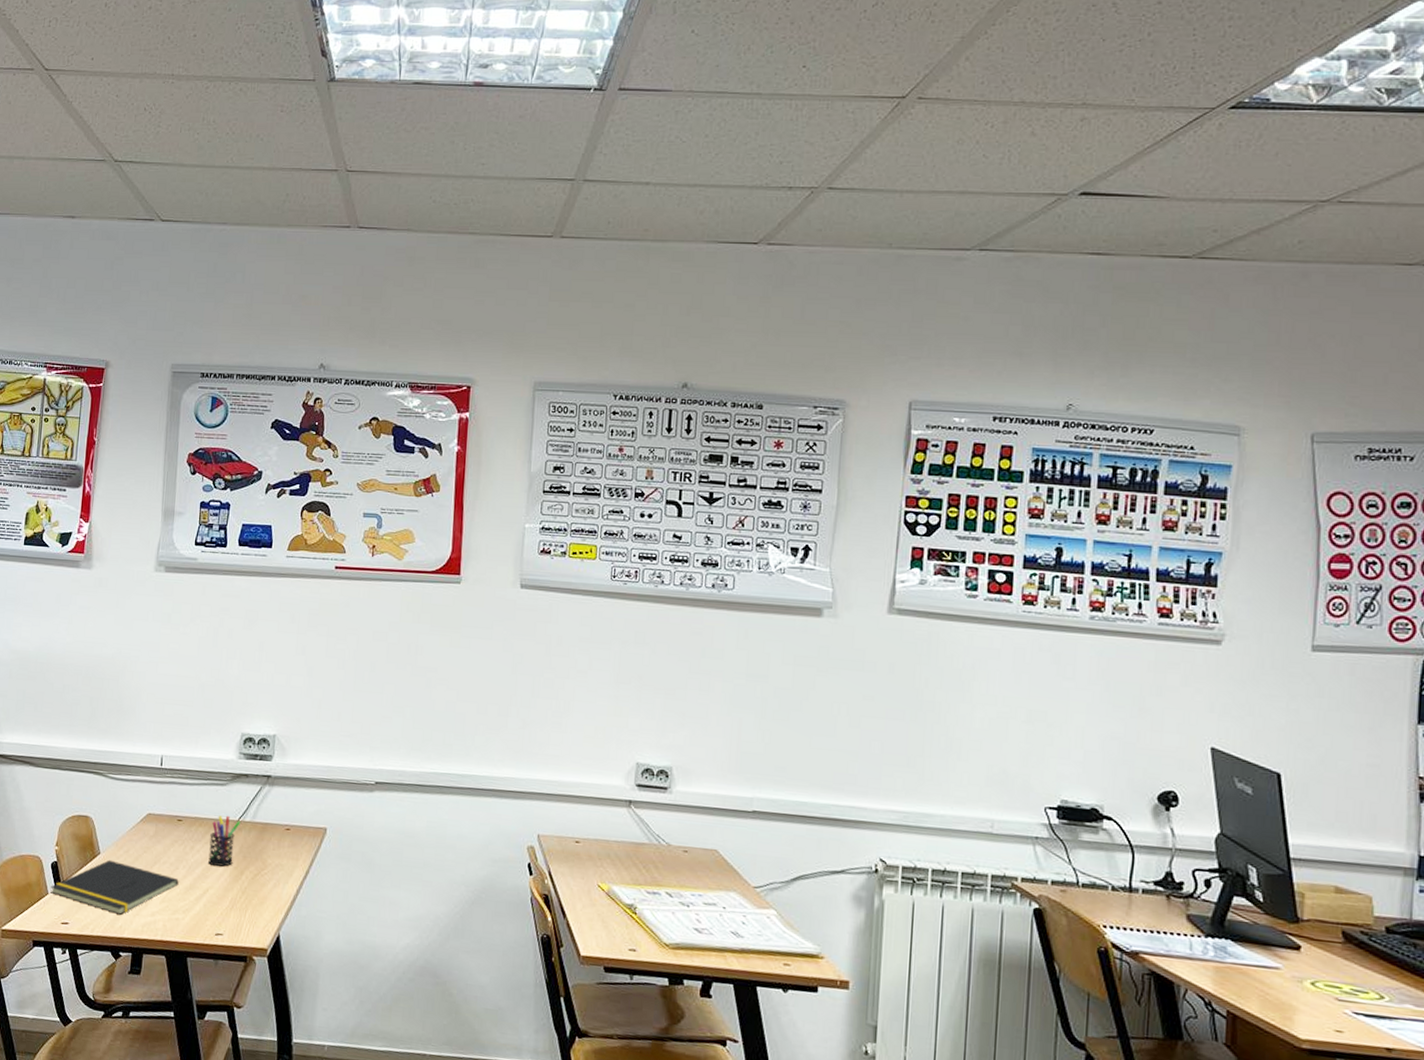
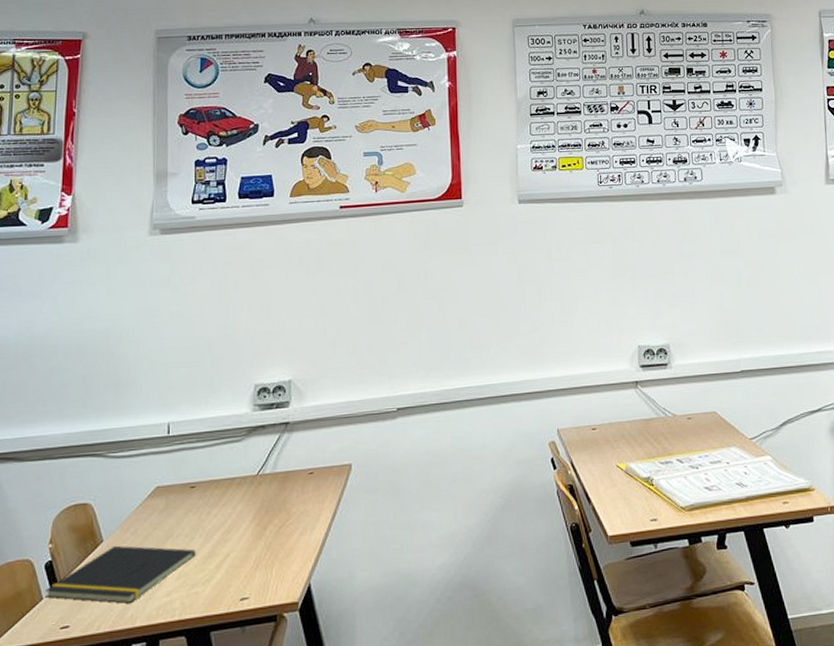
pen holder: present [208,815,241,867] -> none [227,471,260,527]

